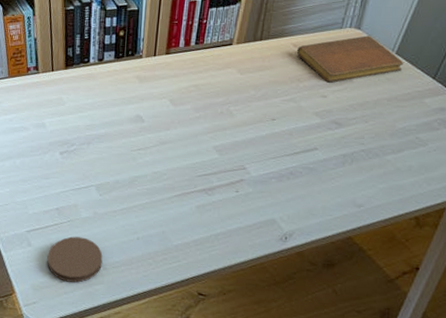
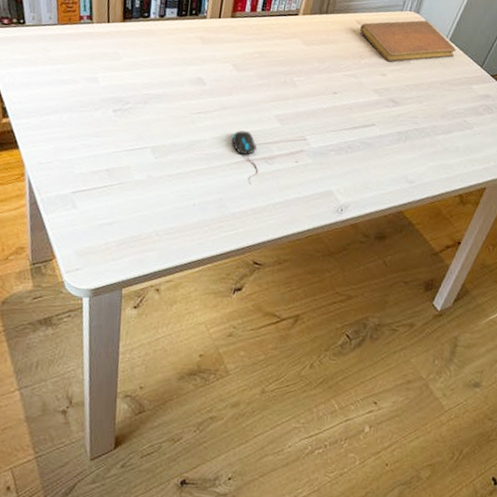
coaster: present [47,236,103,283] -> none [94,200,156,249]
mouse: none [171,164,199,217] -> present [231,130,258,185]

